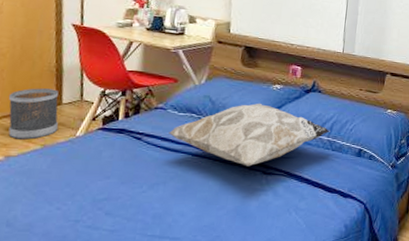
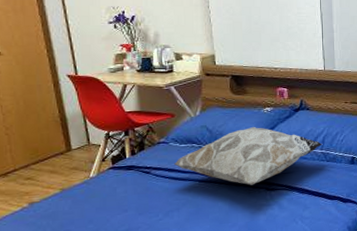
wastebasket: present [8,88,59,140] -> none [21,137,73,187]

